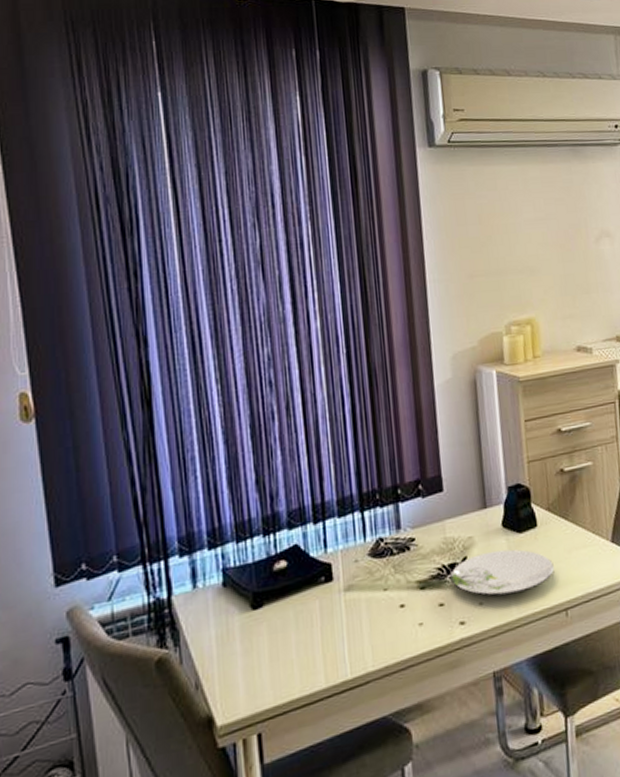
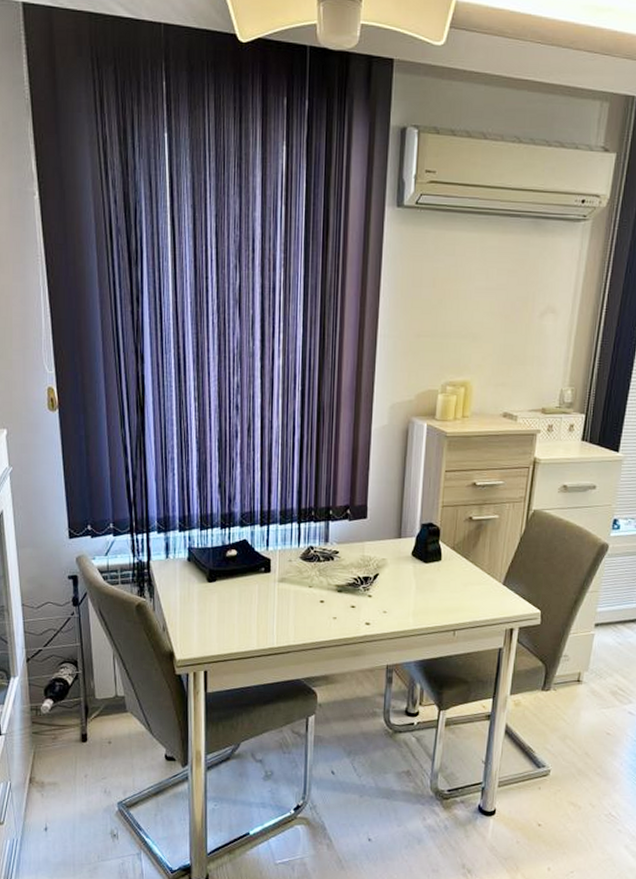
plate: present [450,549,554,596] -> none [363,574,450,609]

